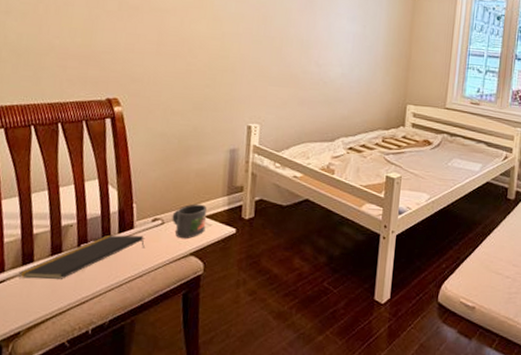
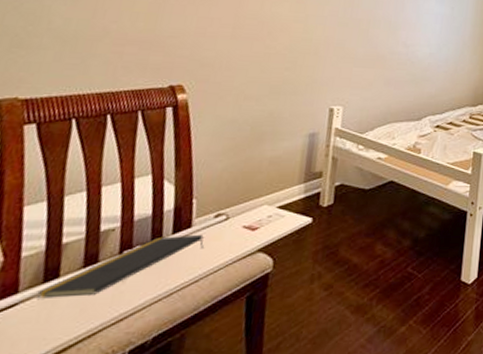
mug: present [172,203,207,238] -> none [238,194,280,233]

